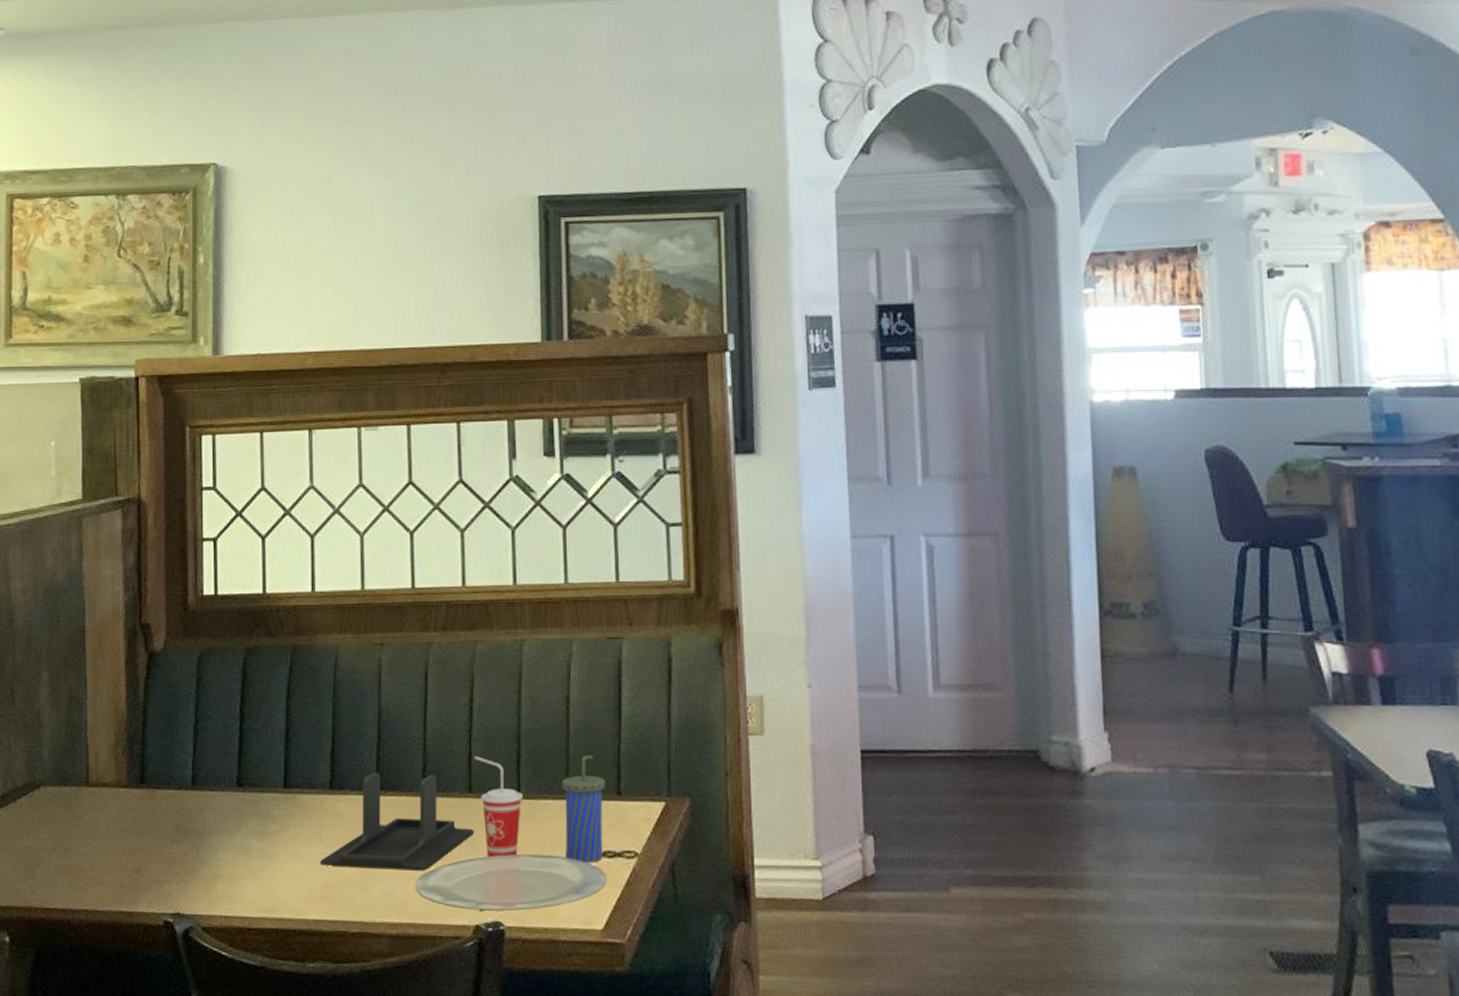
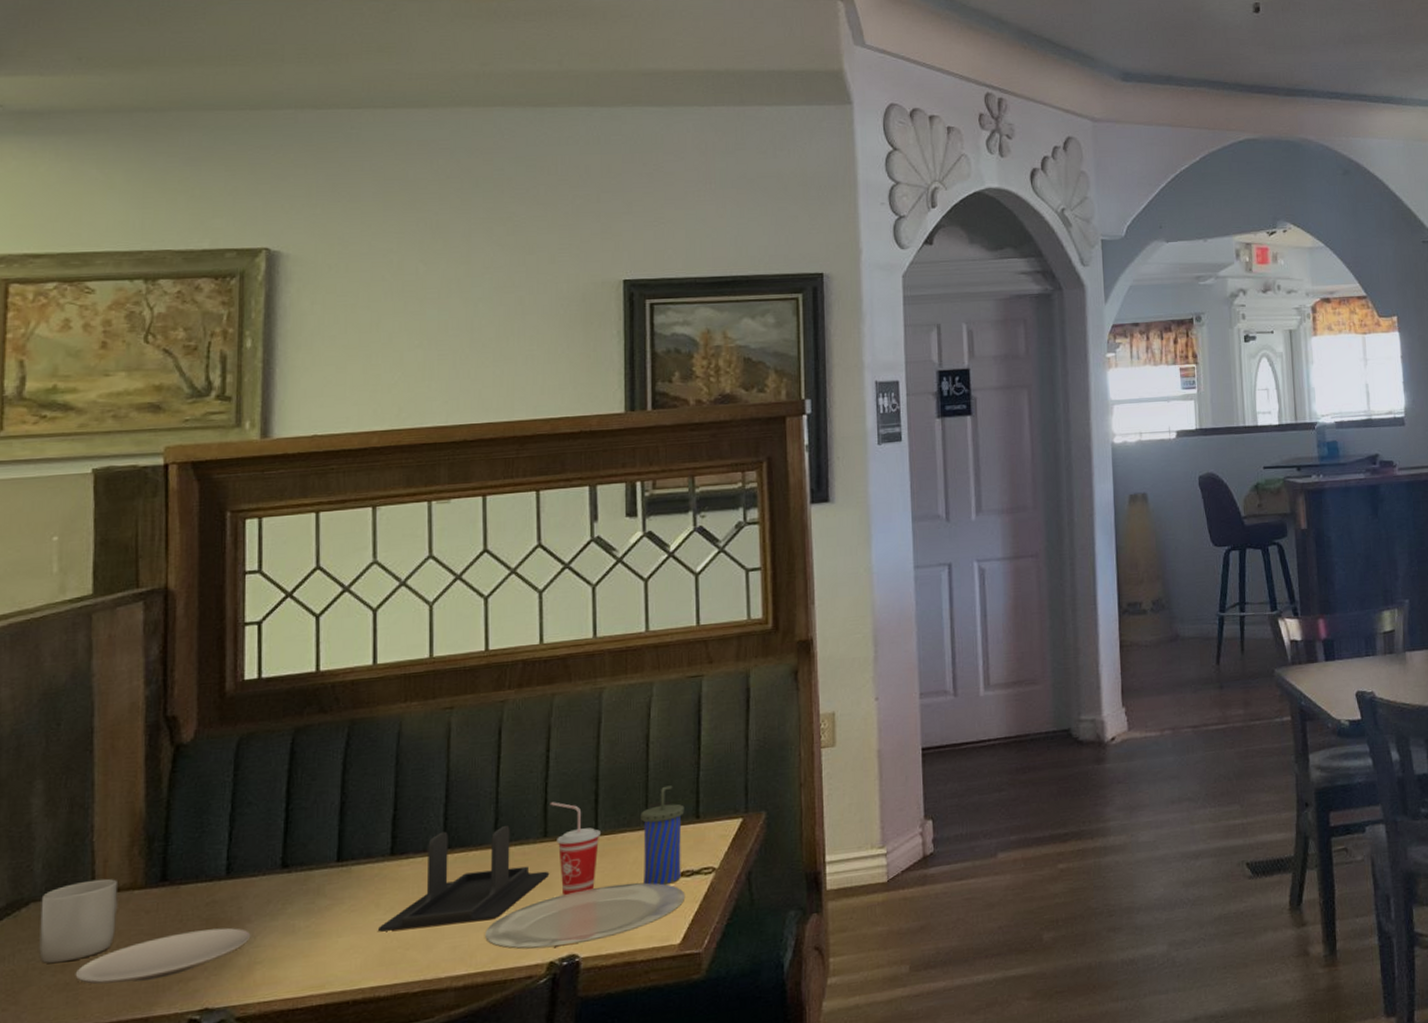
mug: none [47,772,107,847] -> present [38,878,119,964]
plate: none [75,835,213,877] -> present [75,927,251,985]

